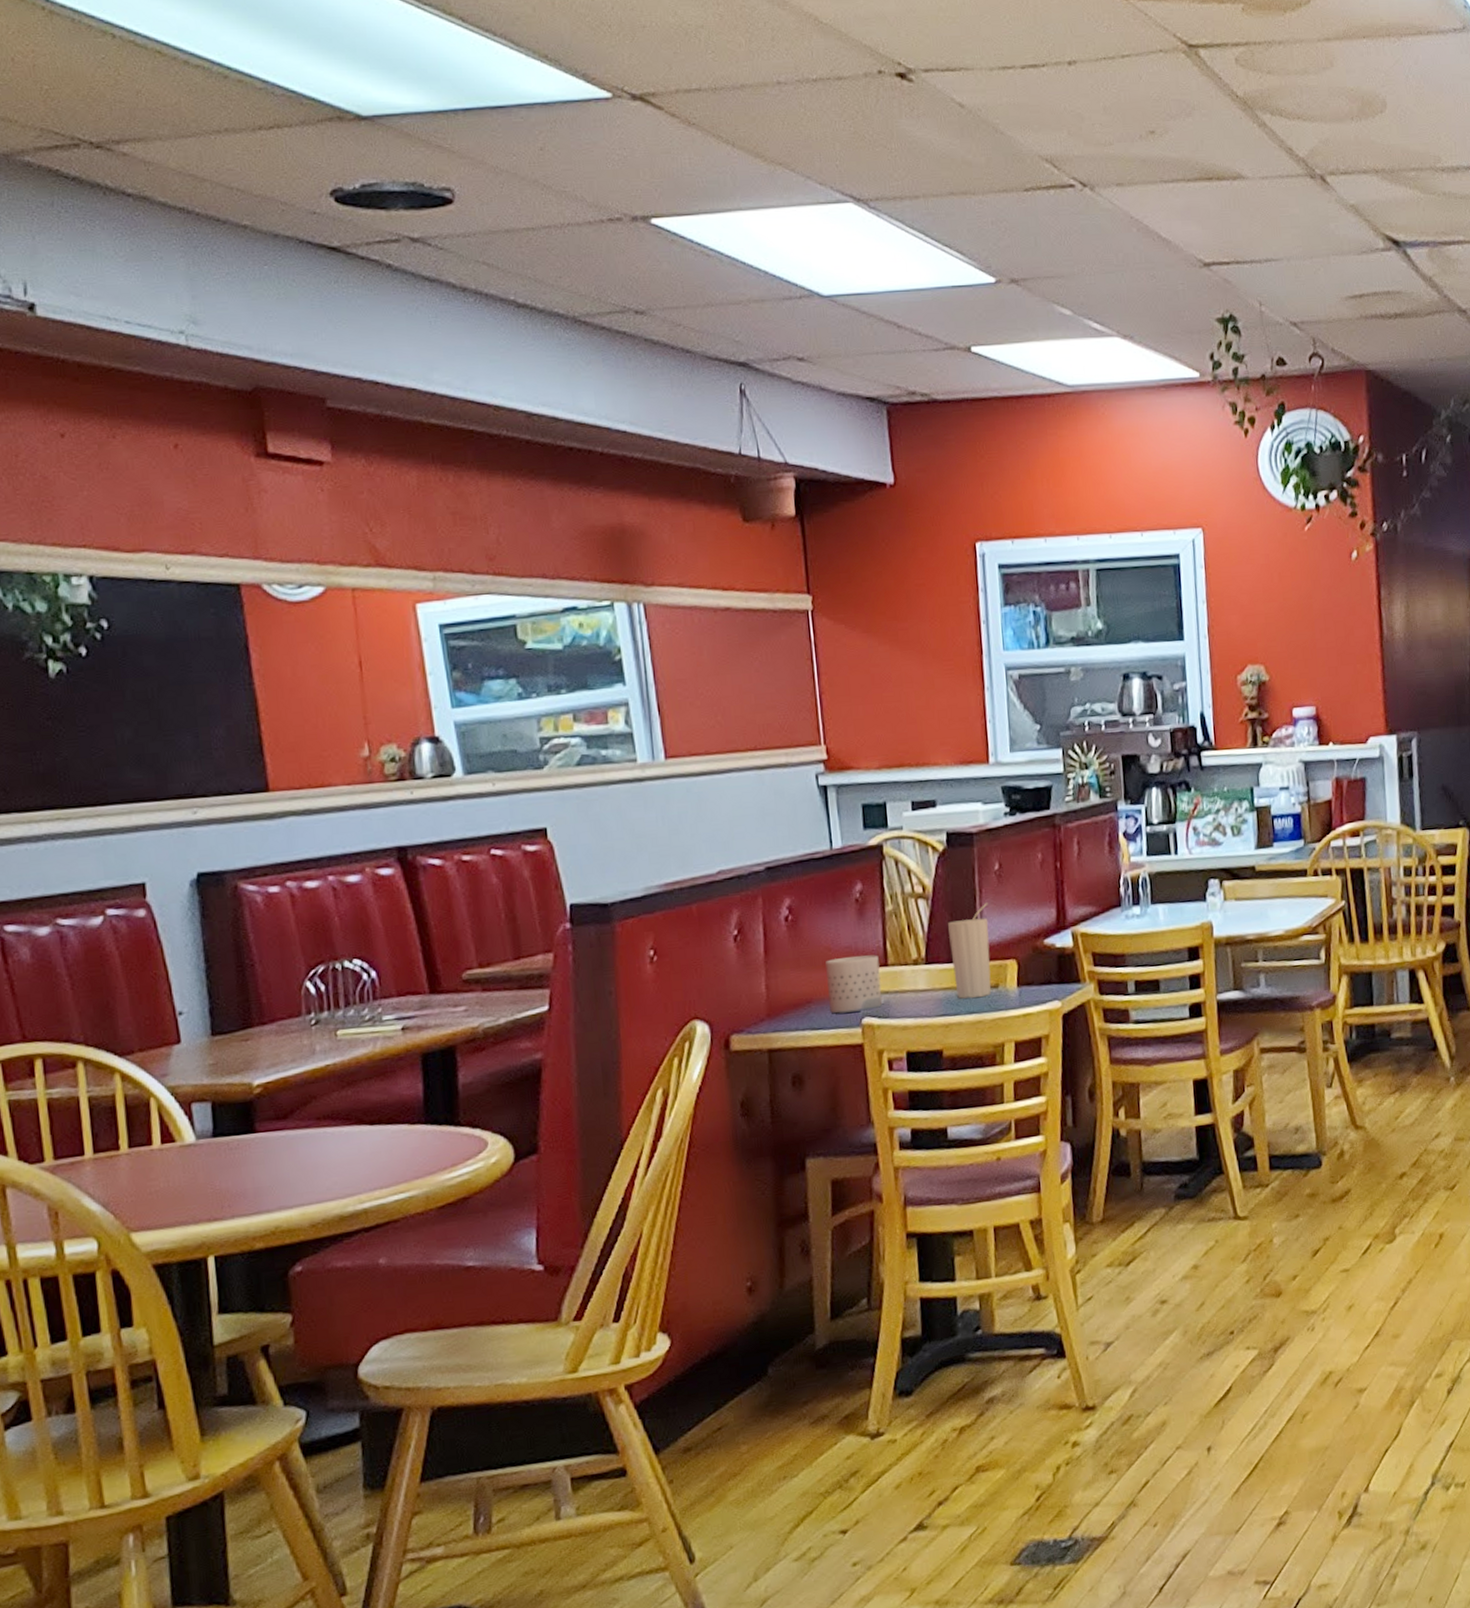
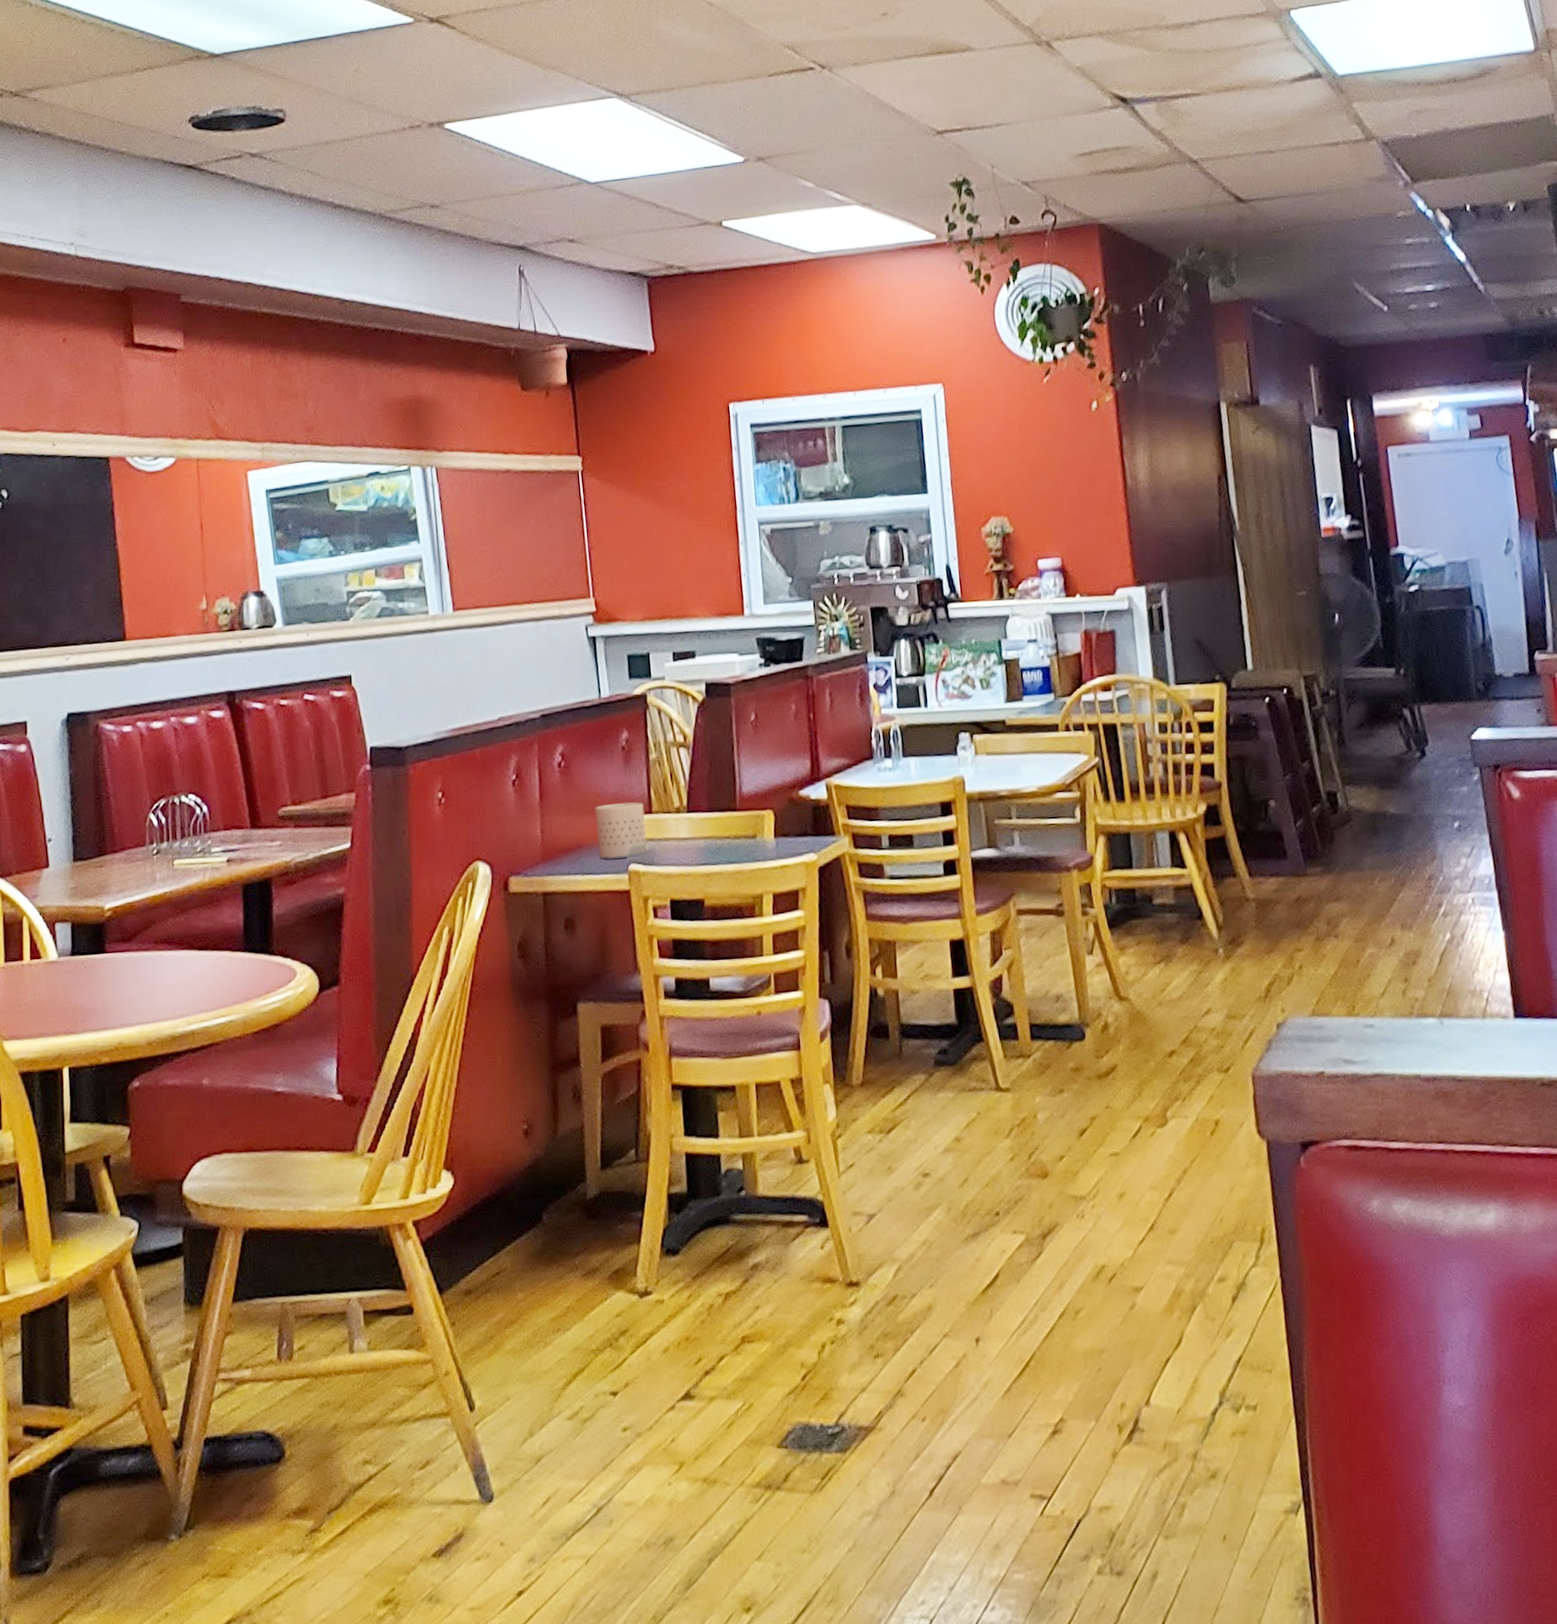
cup: present [948,902,992,1000] -> none [708,752,750,850]

